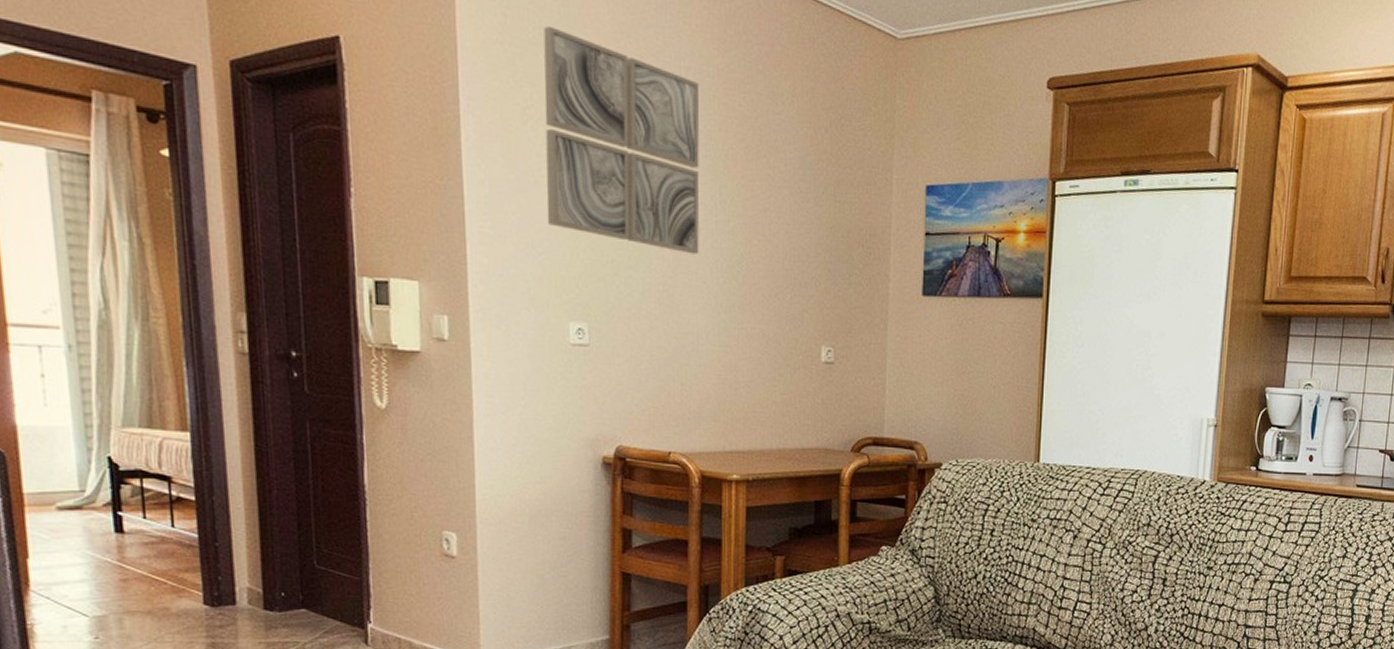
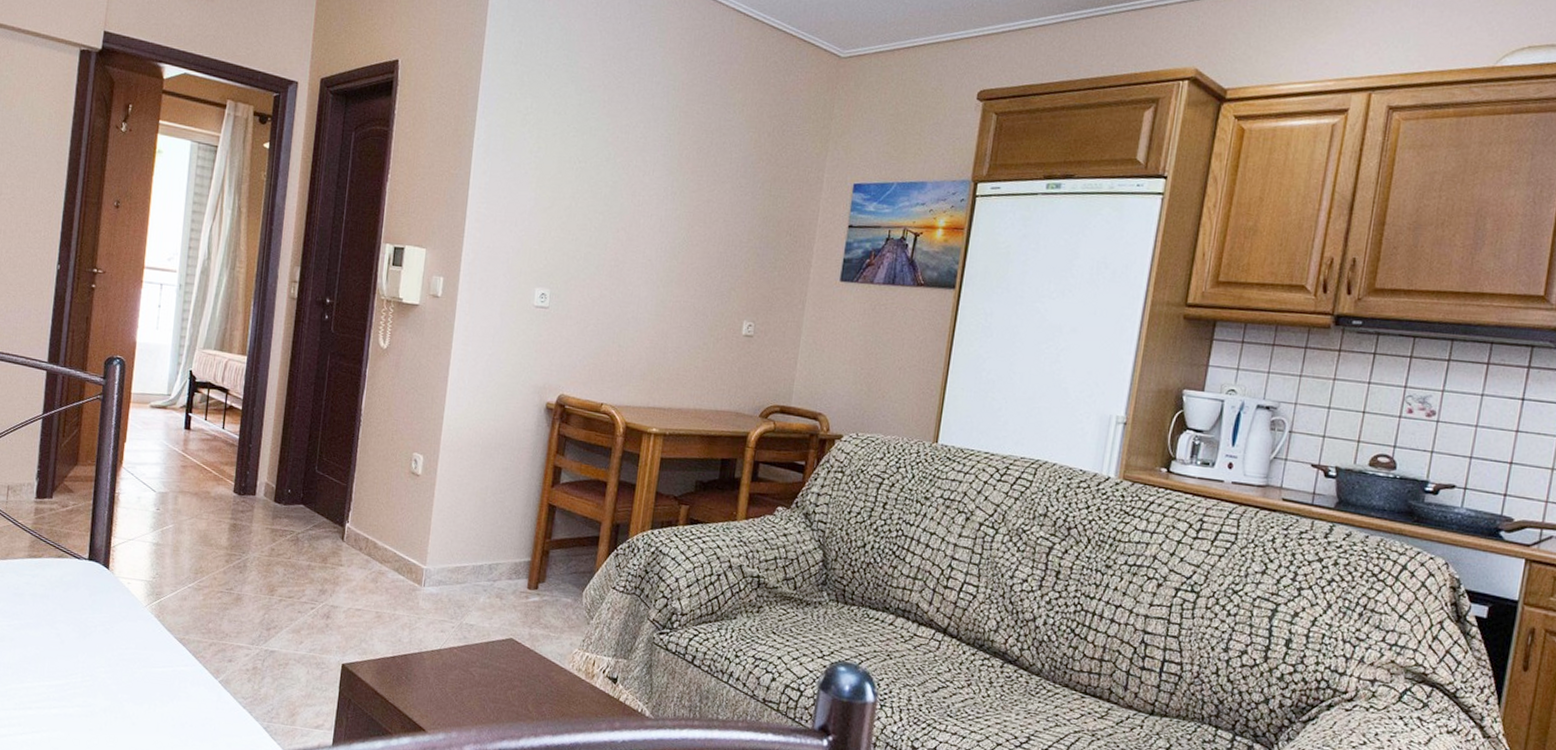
wall art: present [543,25,700,255] -> none [530,50,666,237]

